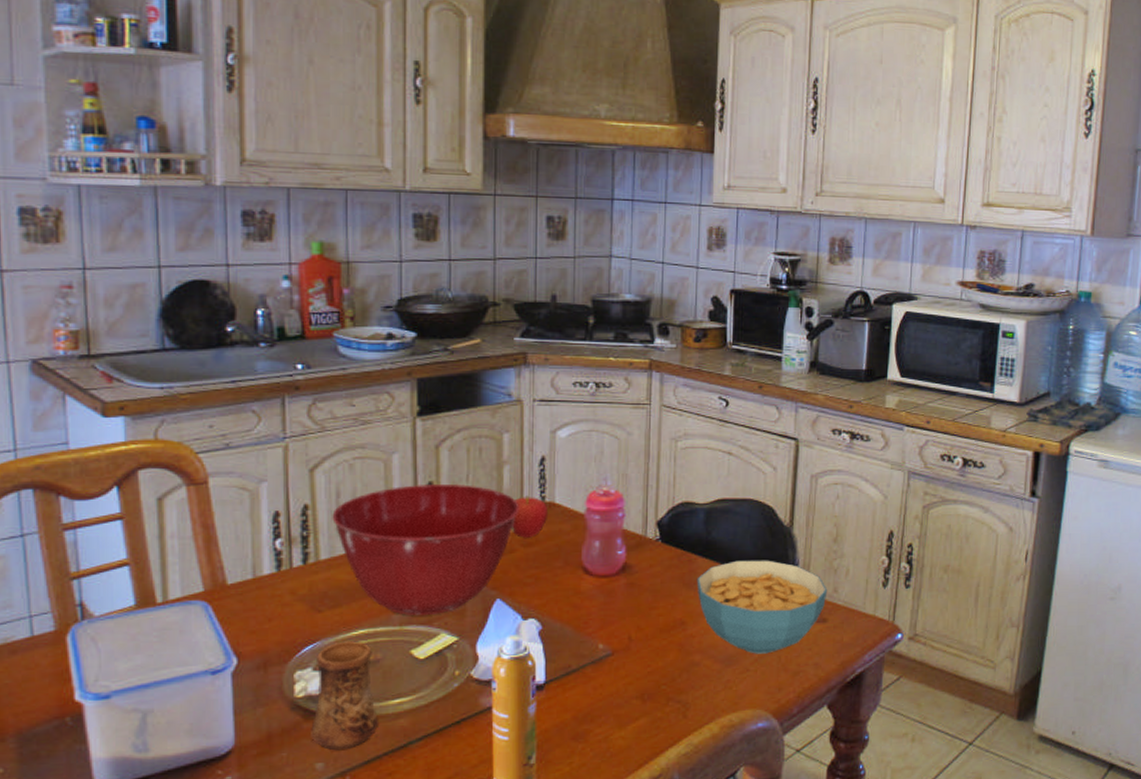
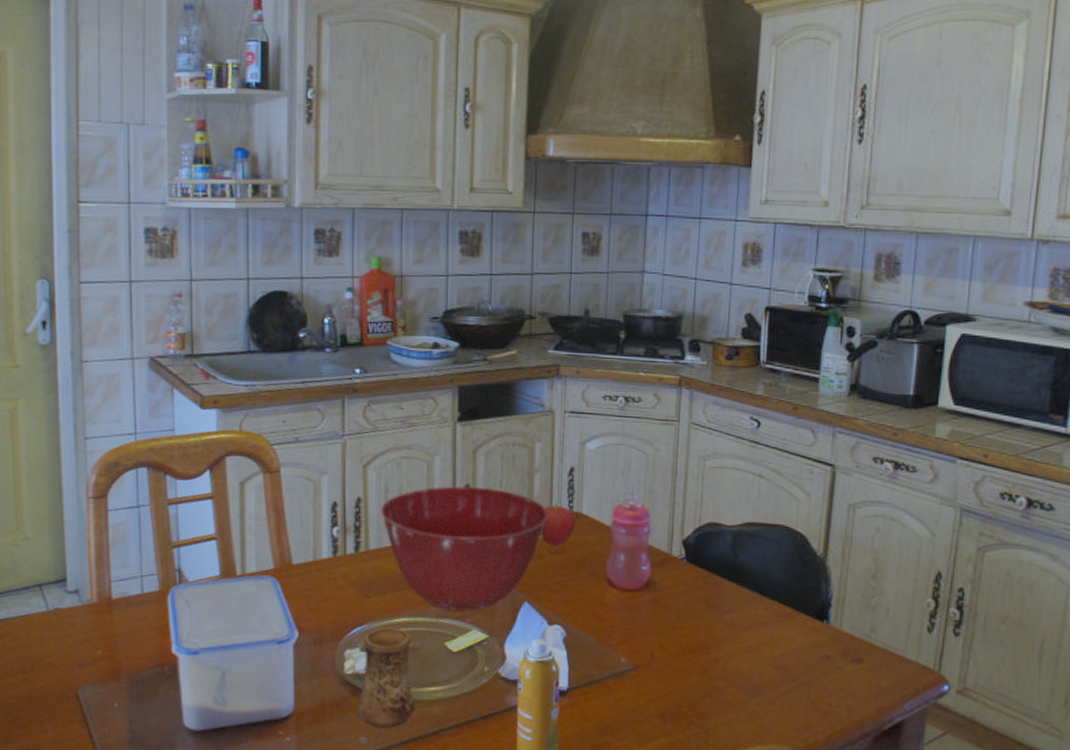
cereal bowl: present [696,560,828,654] -> none [722,587,864,689]

